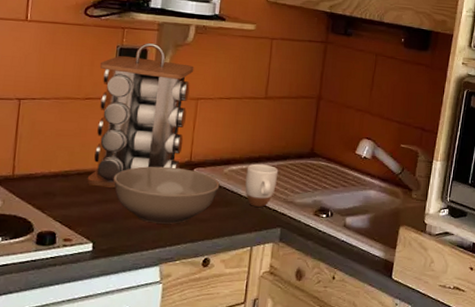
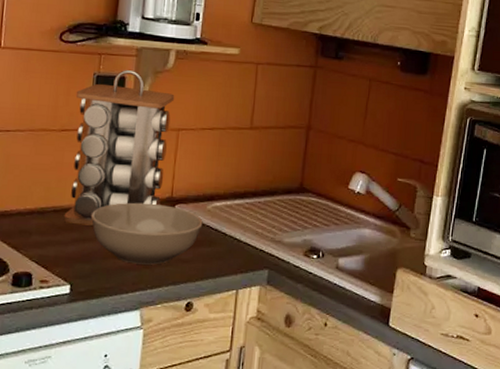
mug: present [245,164,279,207] -> none [229,200,266,247]

